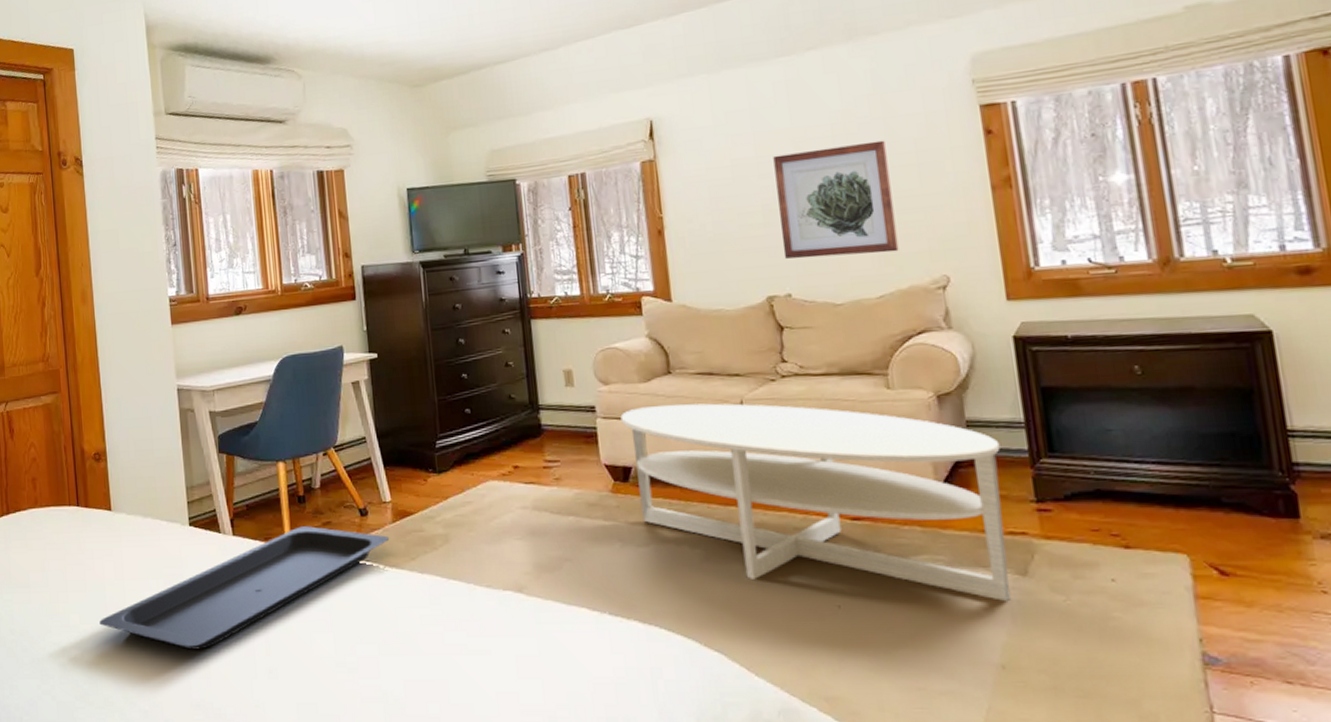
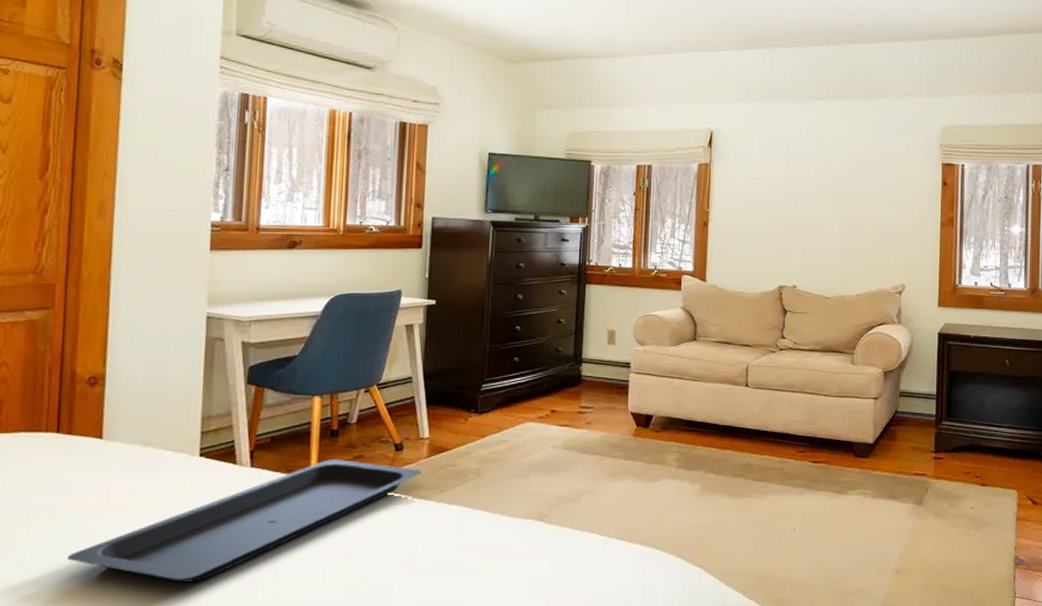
coffee table: present [620,403,1011,602] -> none [650,365,919,524]
wall art: present [773,140,899,259] -> none [795,176,878,262]

